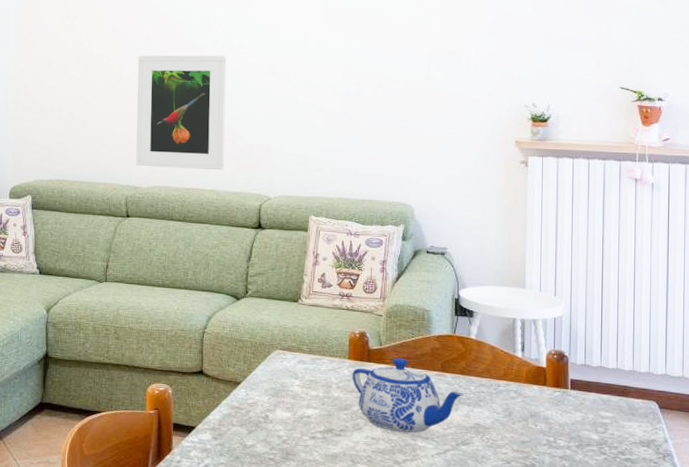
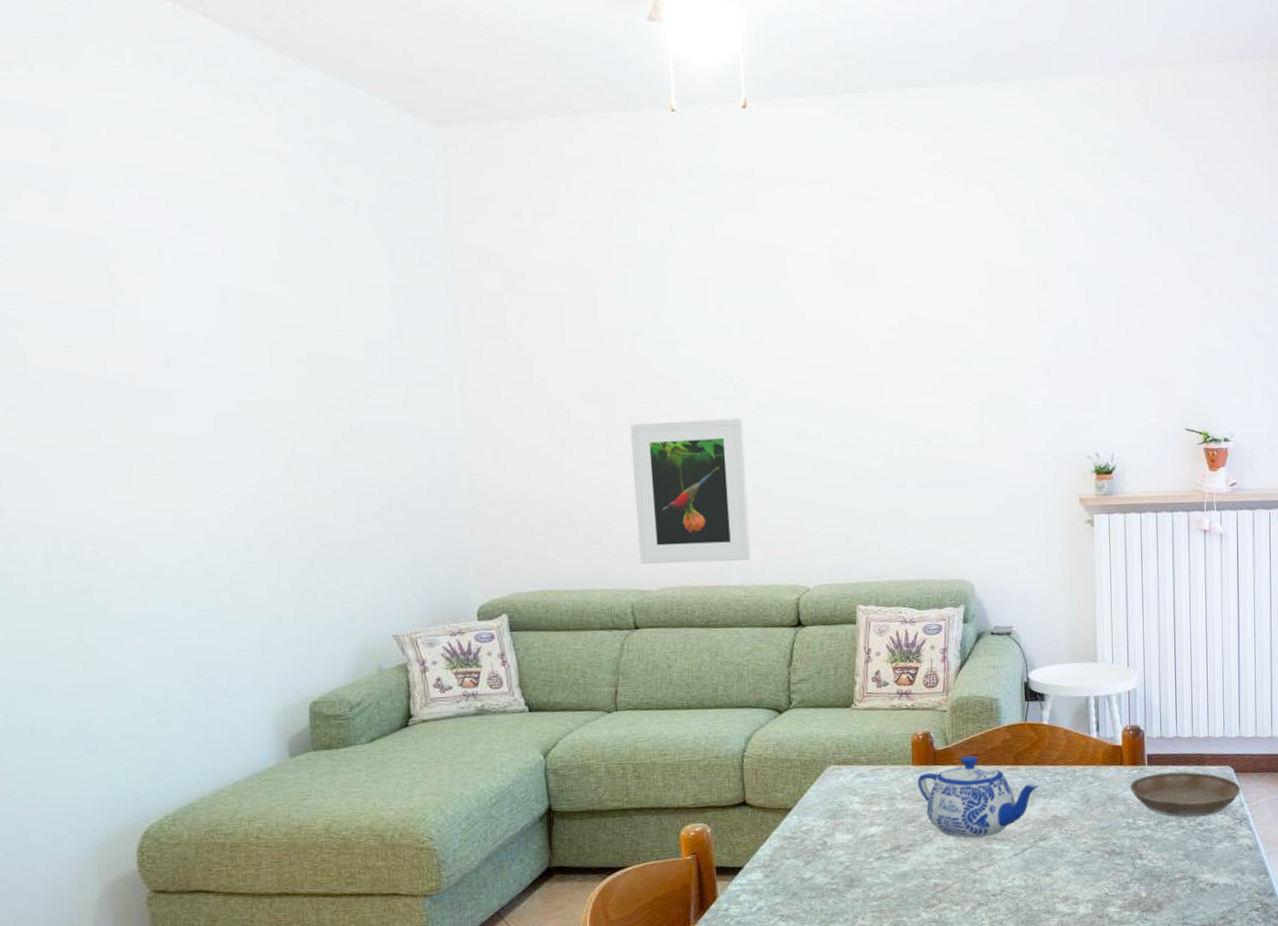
saucer: none [552,398,666,446] -> present [1129,771,1241,817]

